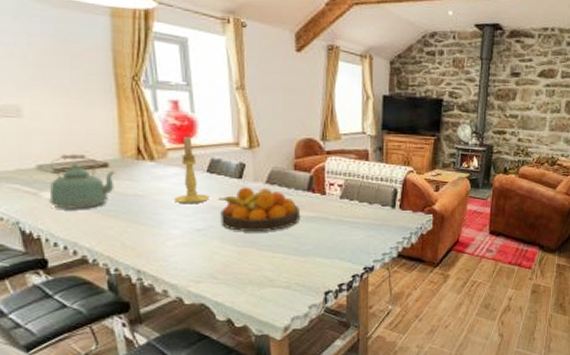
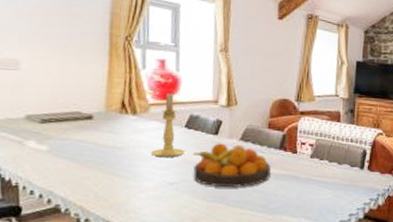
kettle: present [49,154,116,209] -> none [32,105,99,159]

